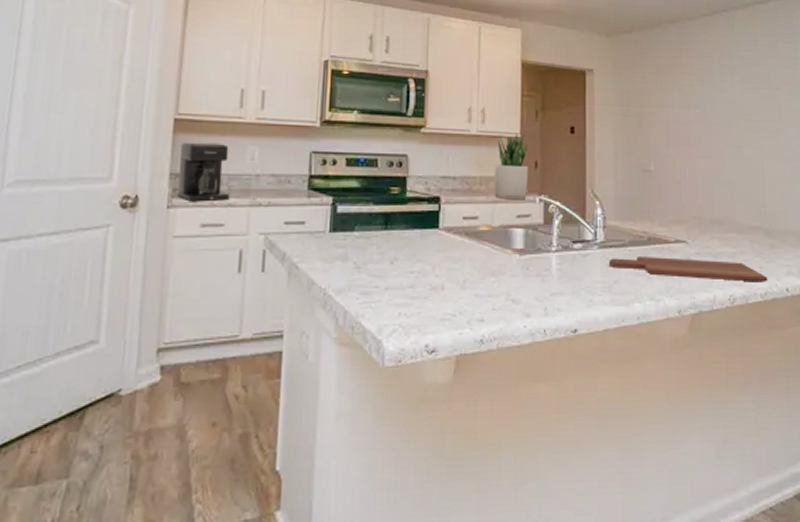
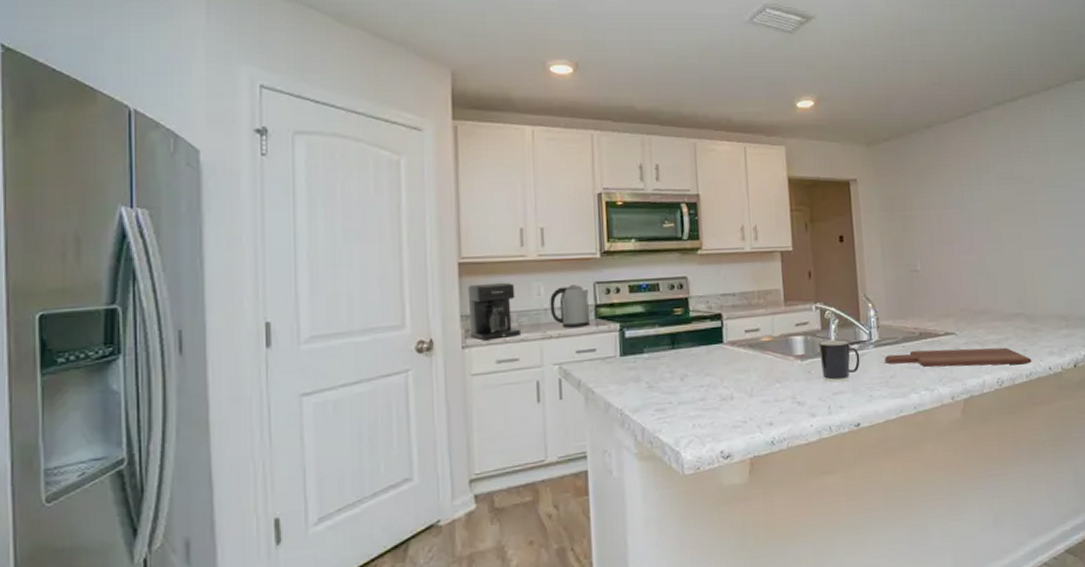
kettle: none [262,152,305,198] -> present [550,285,591,329]
planter: present [494,133,529,200] -> none [770,246,804,311]
mug: none [540,236,583,282] -> present [819,339,860,383]

